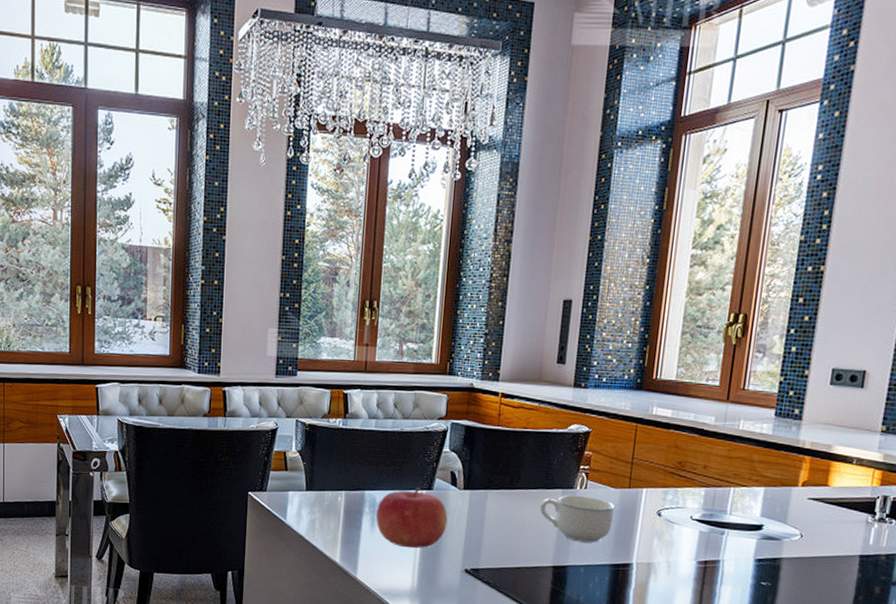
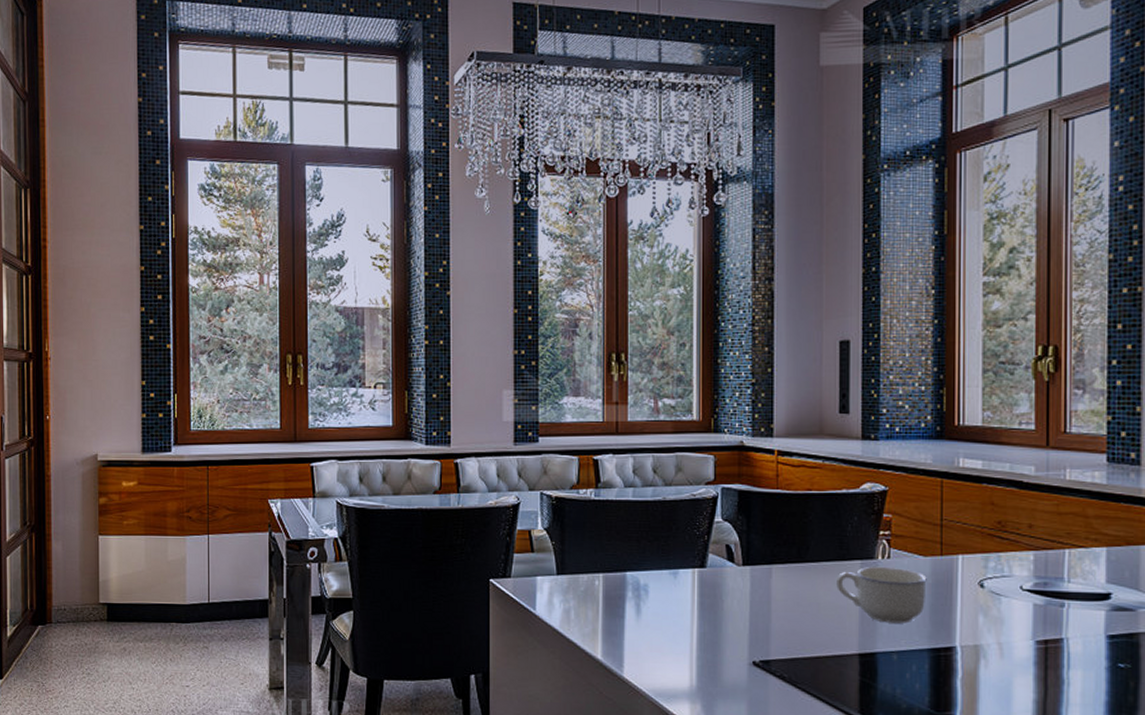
fruit: present [376,488,448,549] -> none [641,566,727,639]

